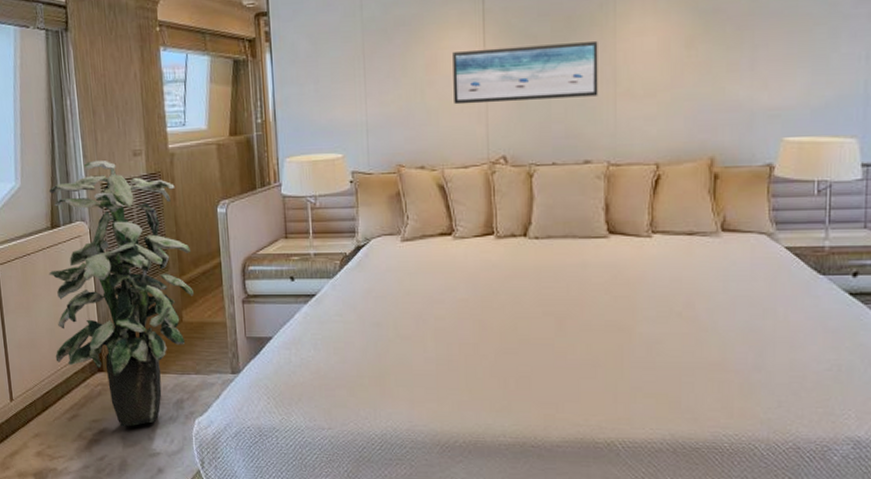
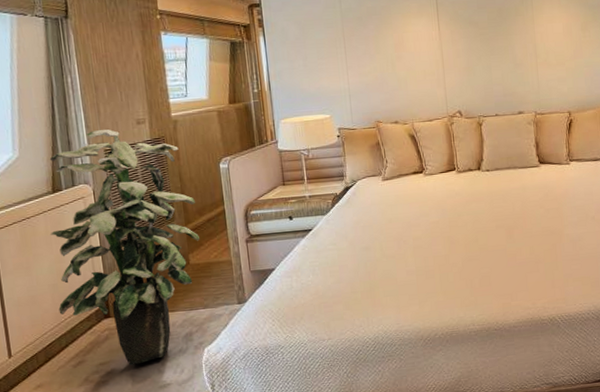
wall art: present [453,40,598,105] -> none [415,26,525,74]

